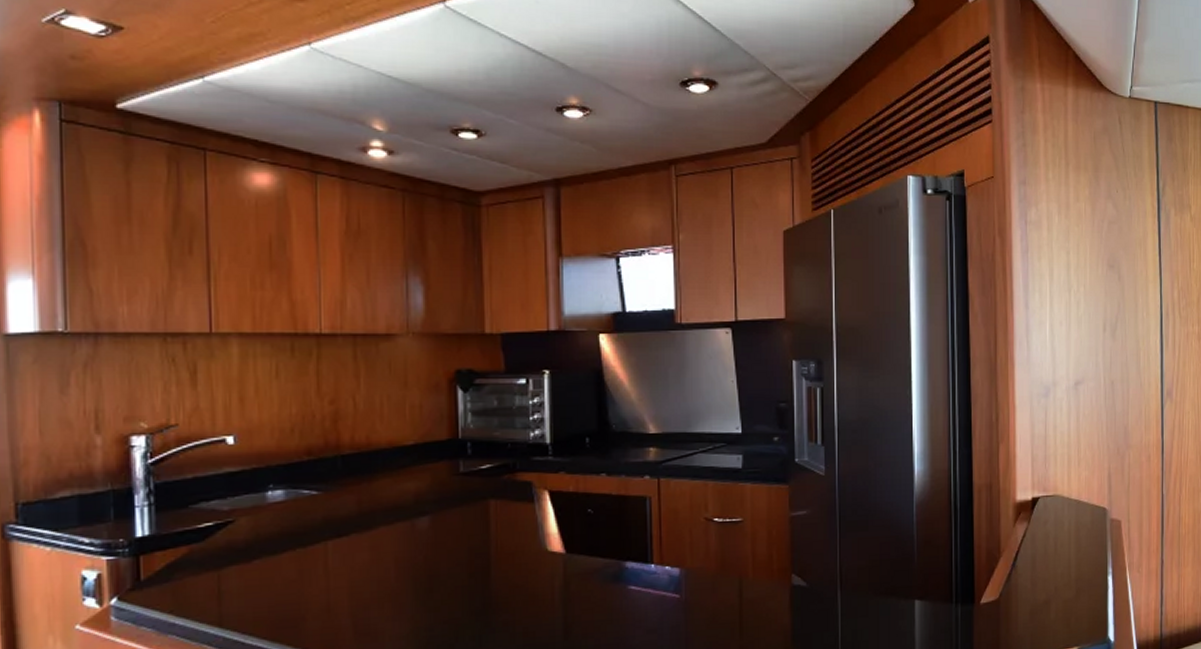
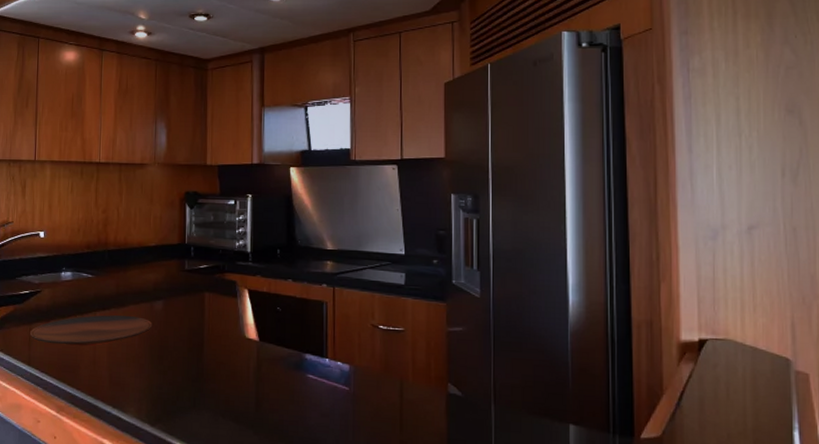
plate: none [219,541,415,593] -> present [30,315,153,346]

